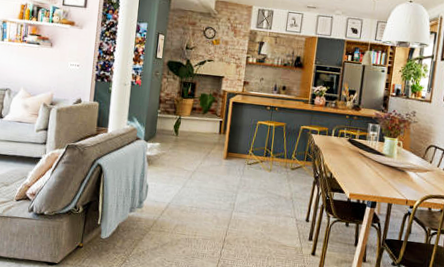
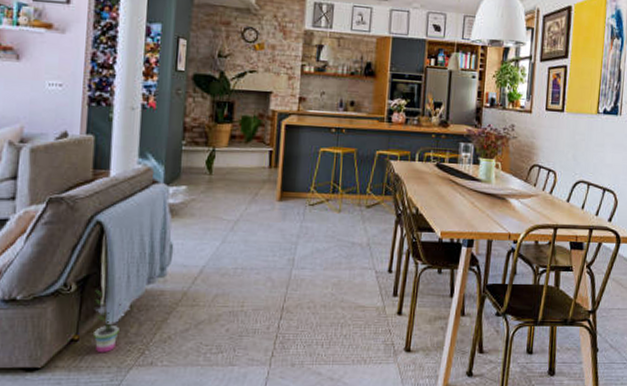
potted plant: none [92,212,117,258] -> present [94,289,130,353]

